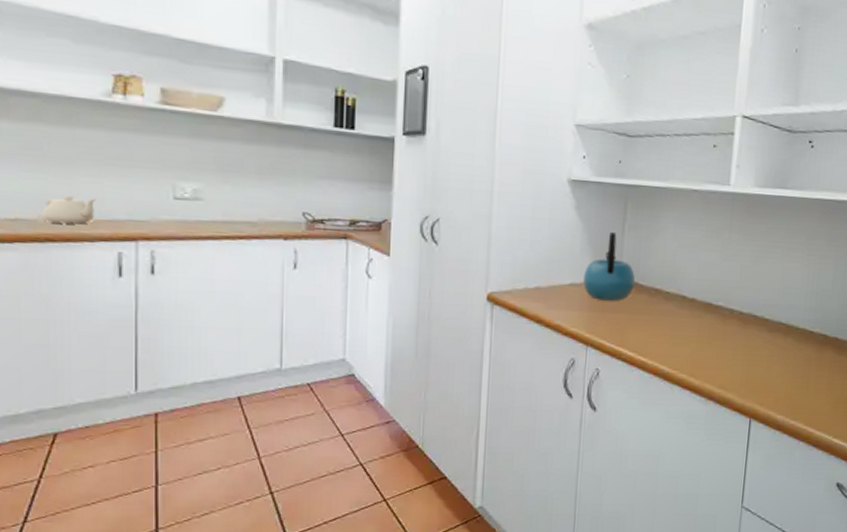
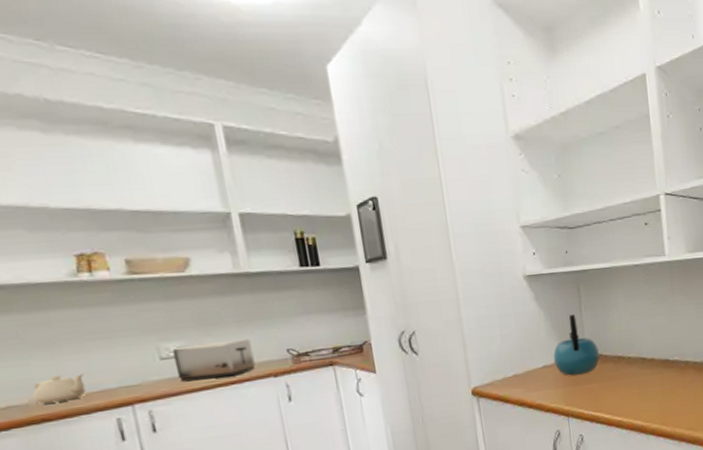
toaster: none [187,189,268,231] -> present [172,339,256,382]

